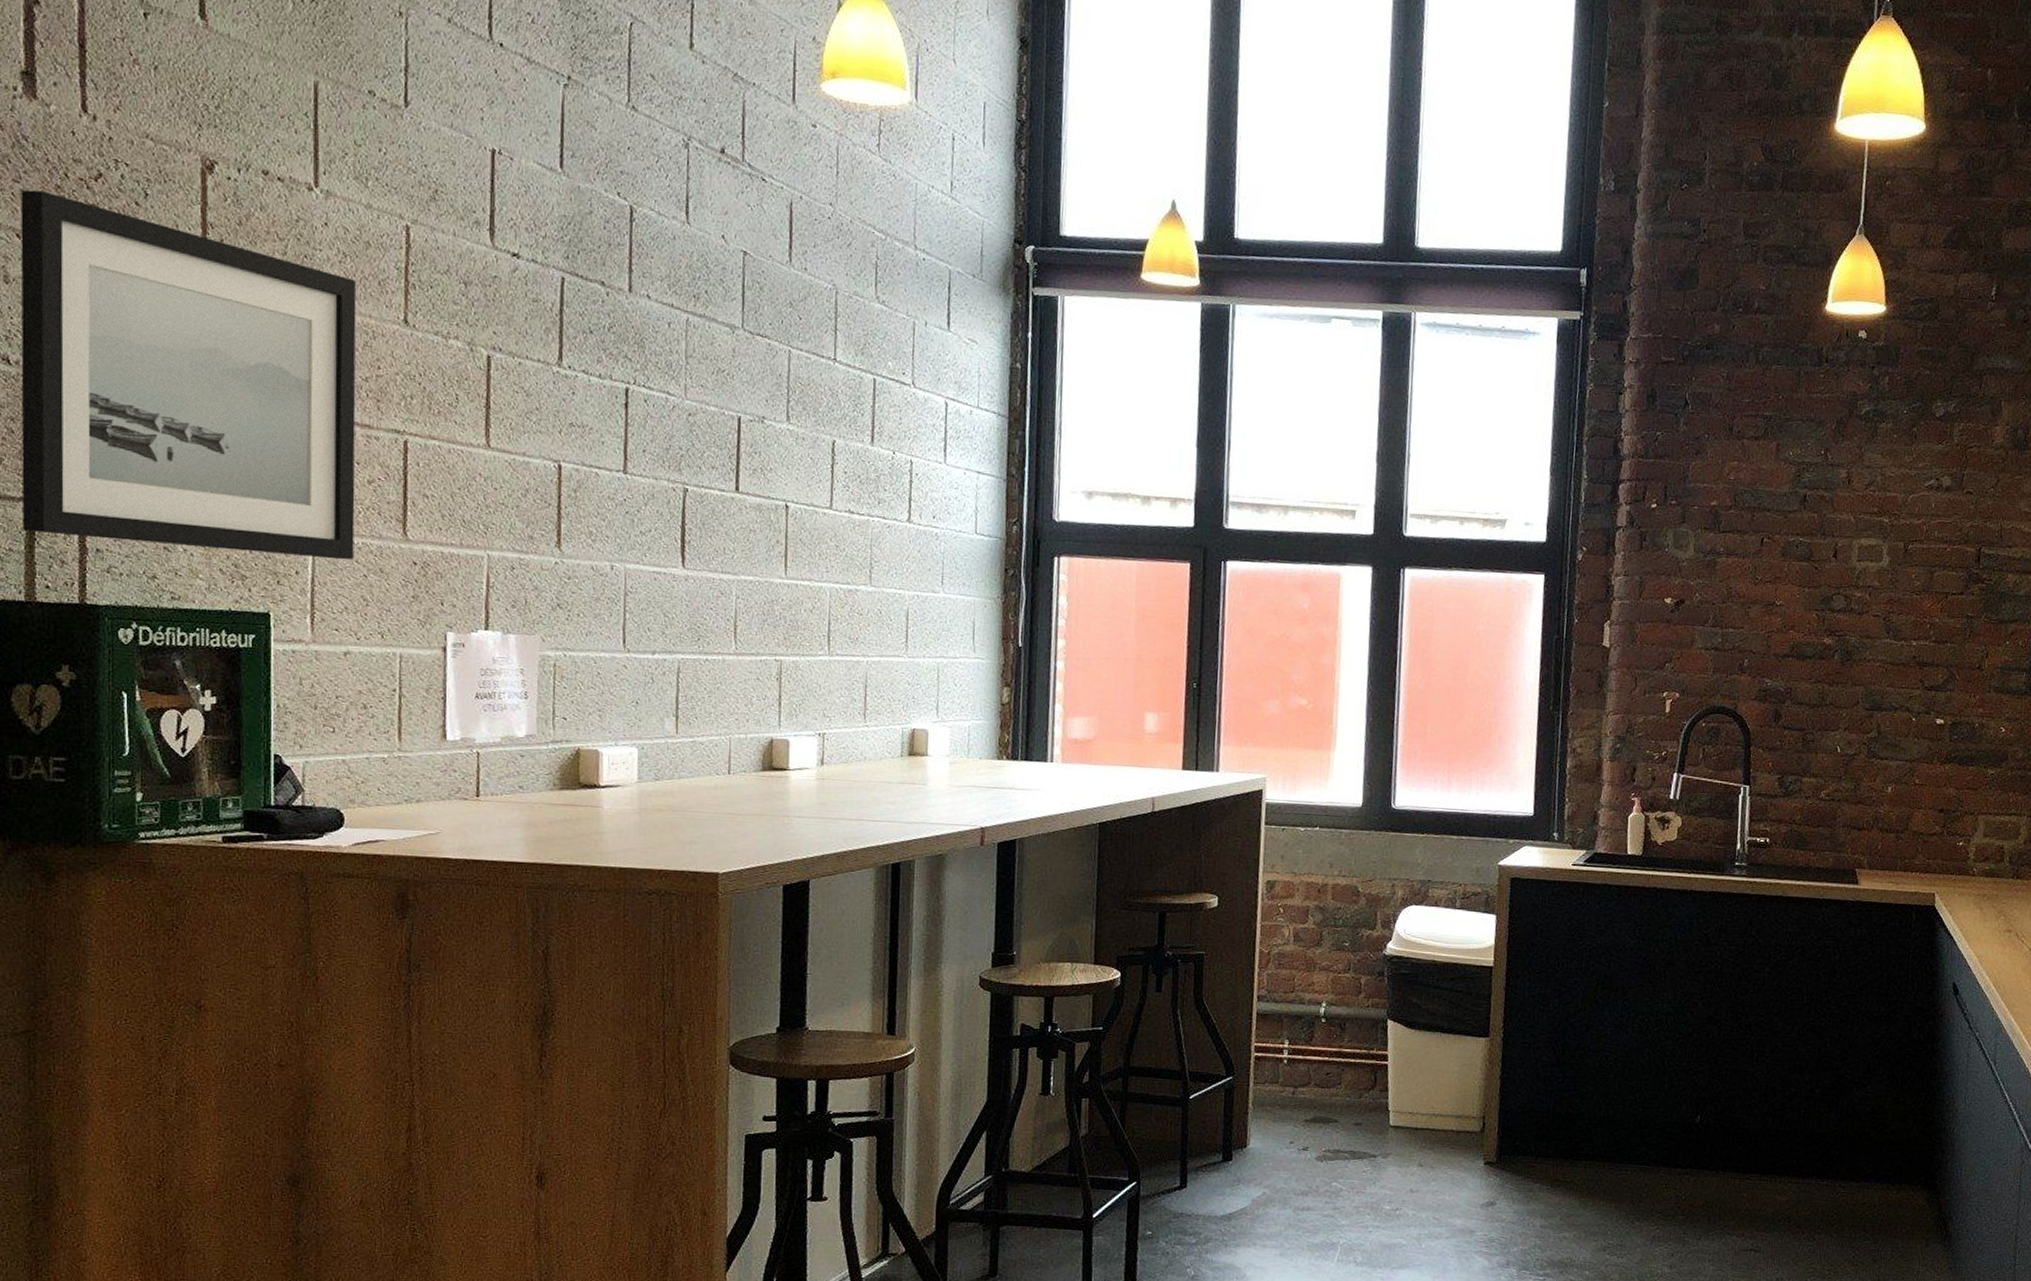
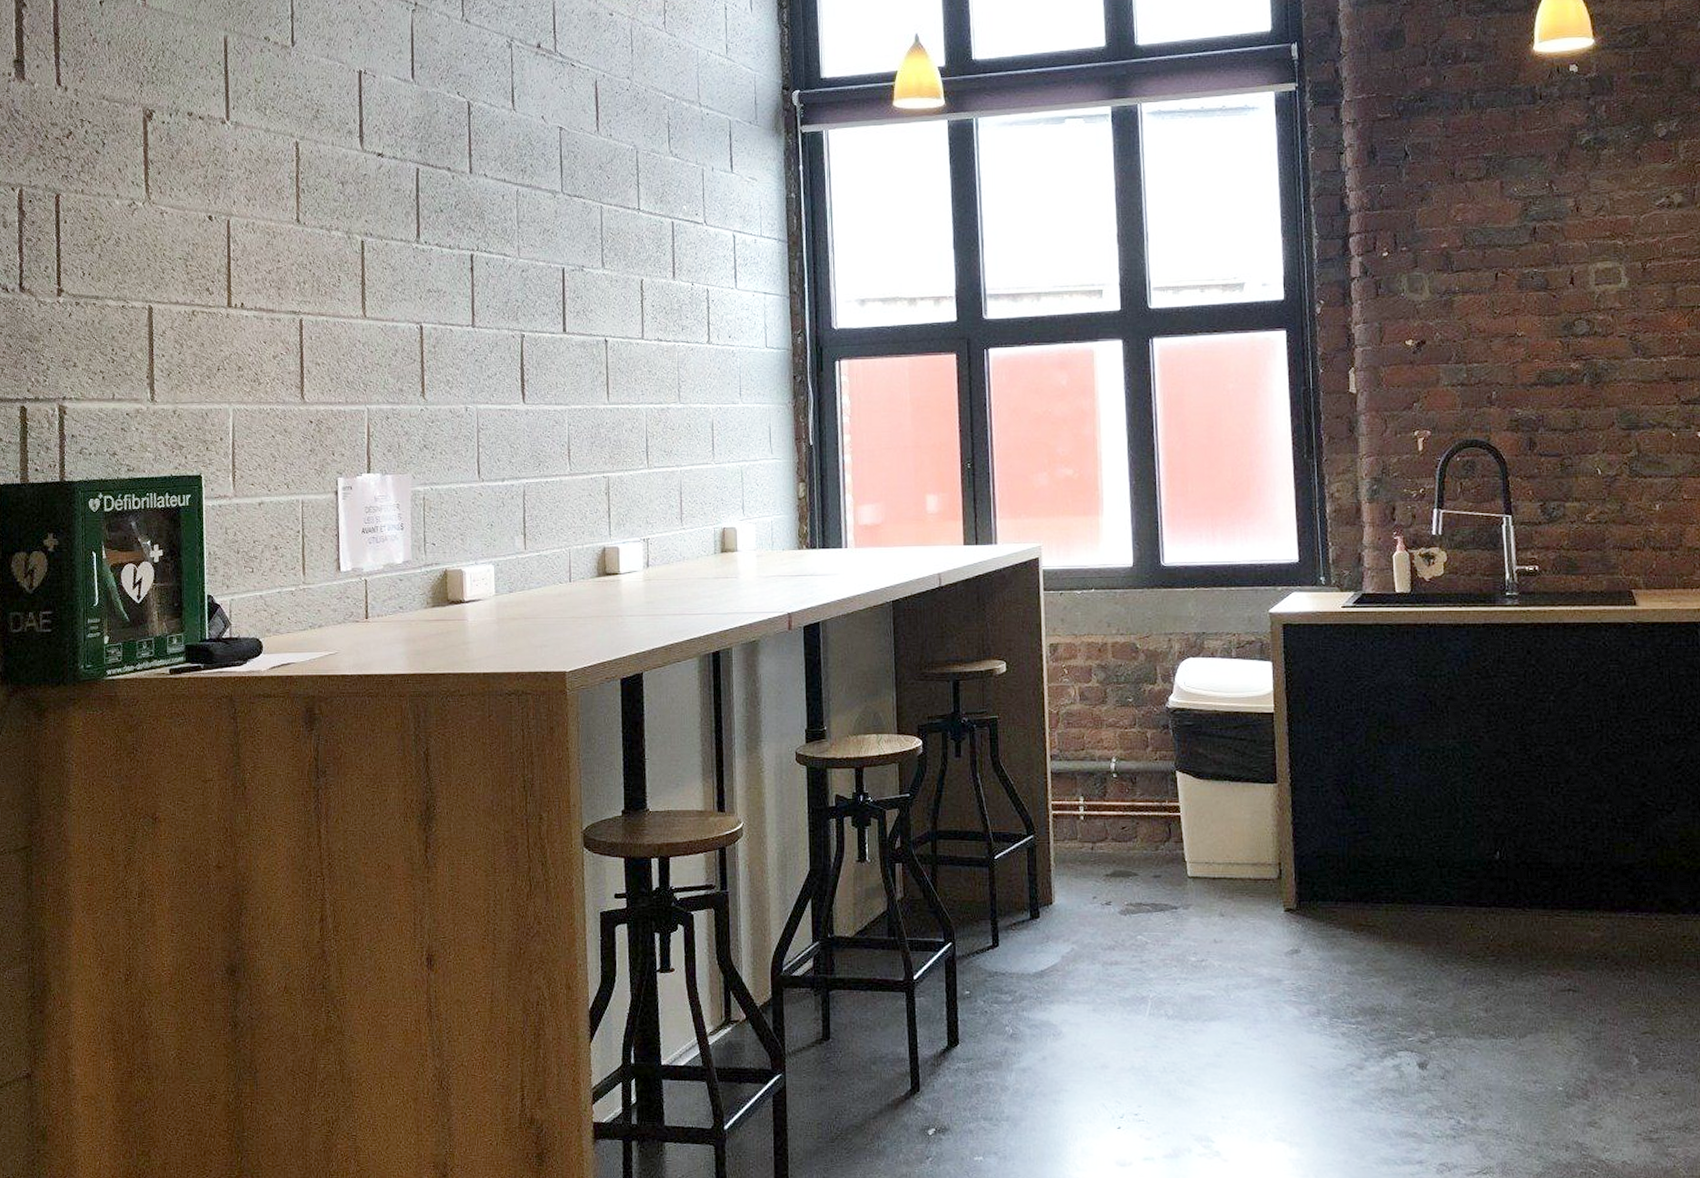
wall art: present [20,189,357,560] -> none [15,151,264,426]

